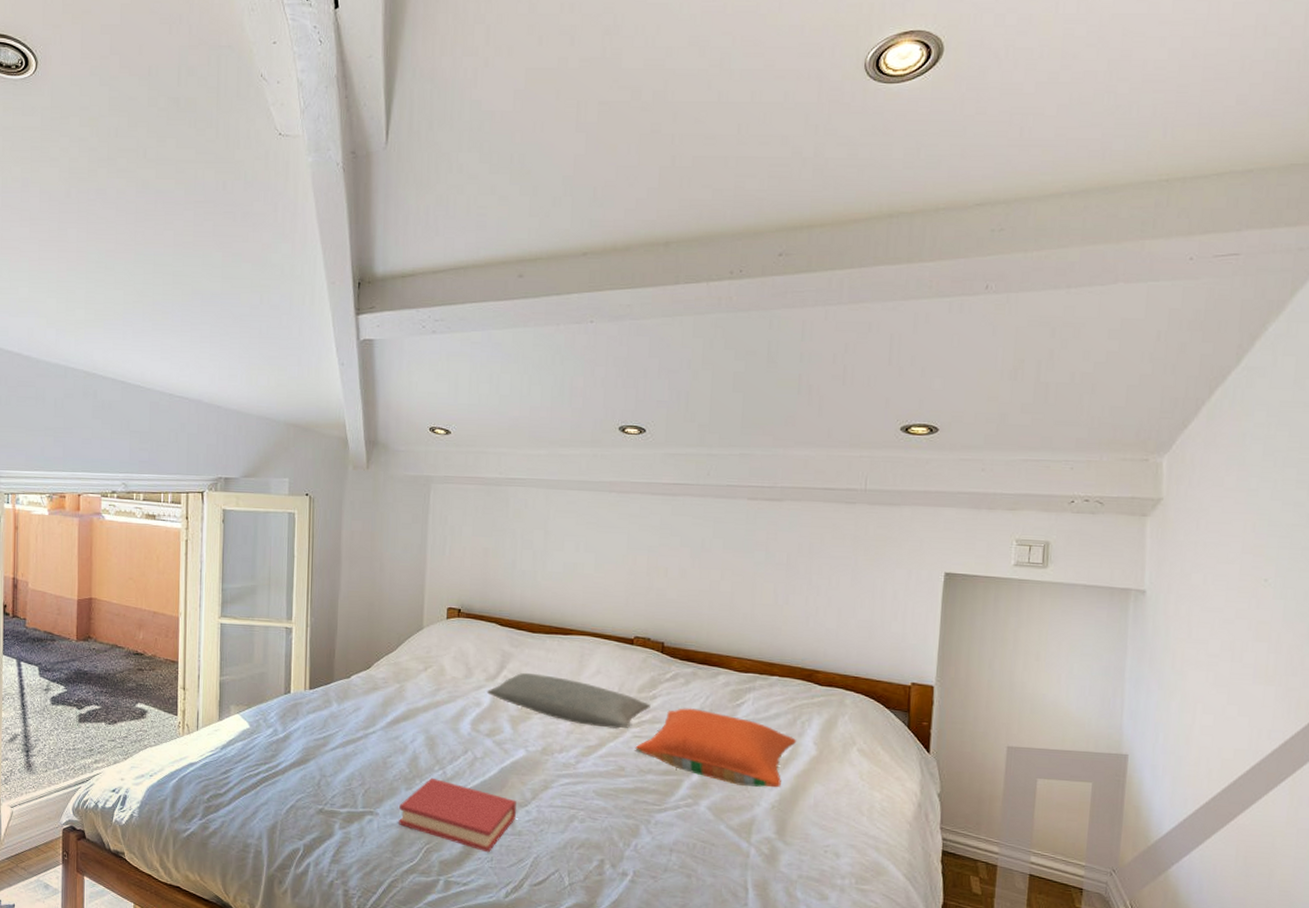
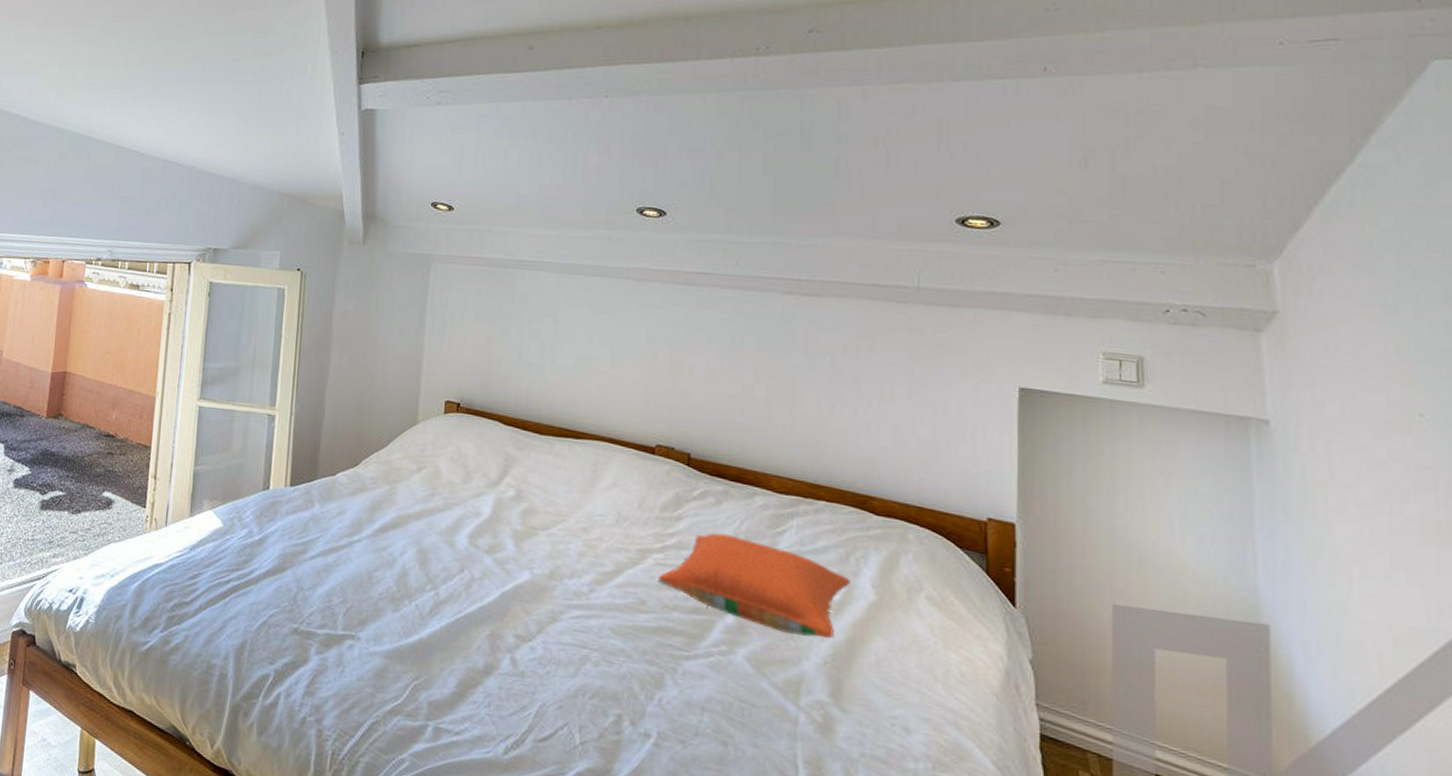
hardback book: present [399,777,516,853] -> none [383,598,519,696]
pillow: present [486,672,651,730] -> none [486,480,676,555]

